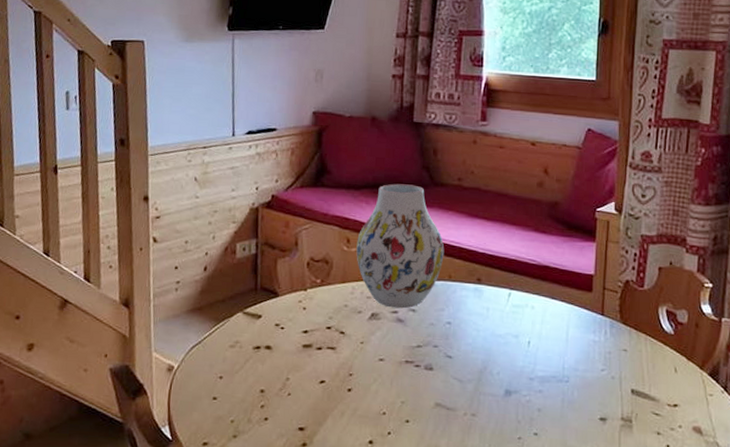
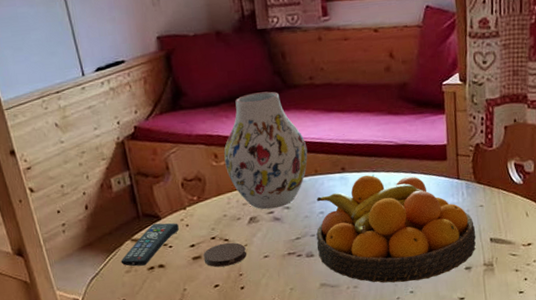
remote control: none [227,299,295,343] -> present [120,223,179,267]
coaster: none [314,335,361,362] -> present [203,242,247,268]
fruit bowl: none [438,291,616,423] -> present [316,174,476,283]

